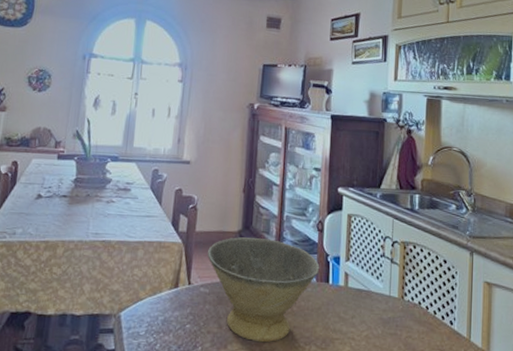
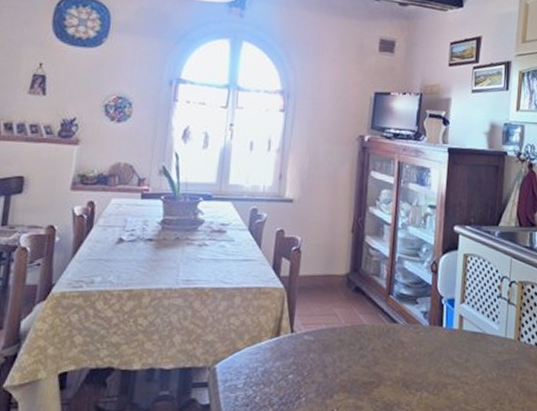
bowl: present [208,237,320,343] -> none [312,280,433,391]

